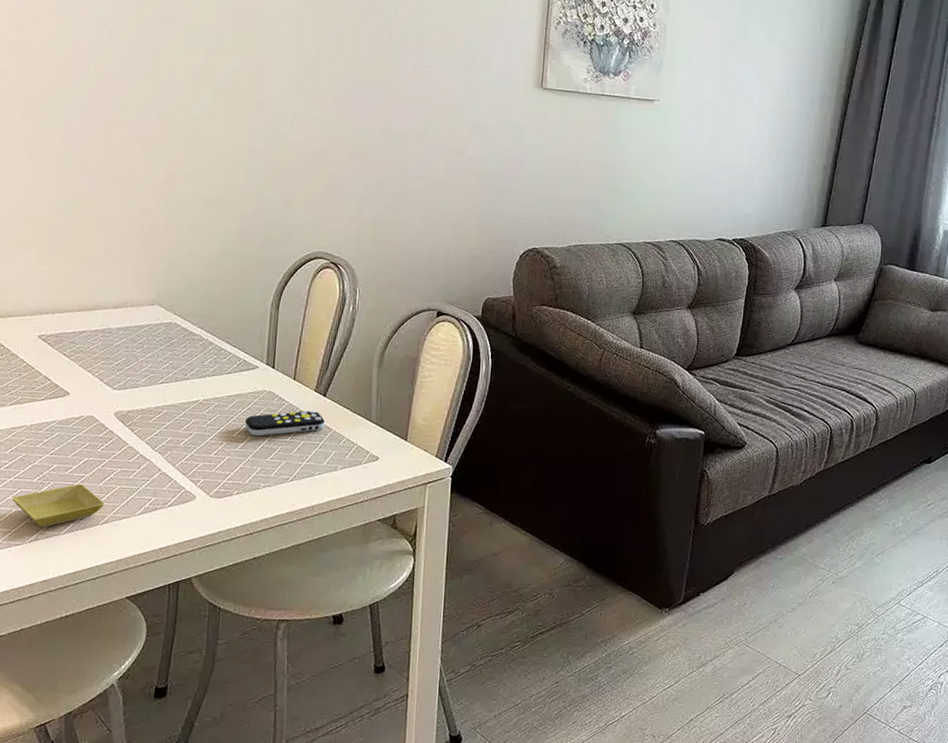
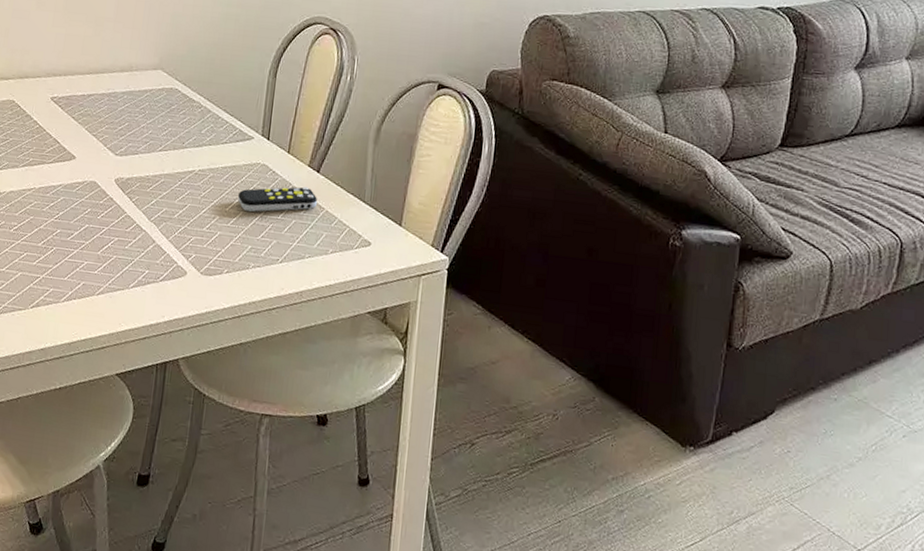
saucer: present [12,484,105,527] -> none [18,251,102,294]

